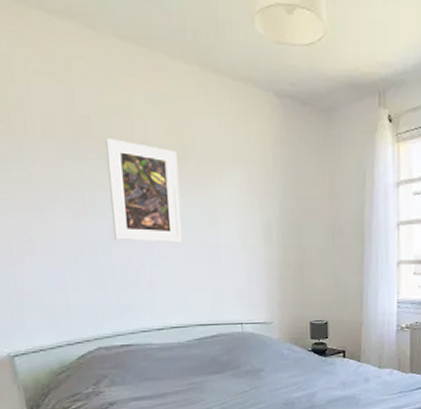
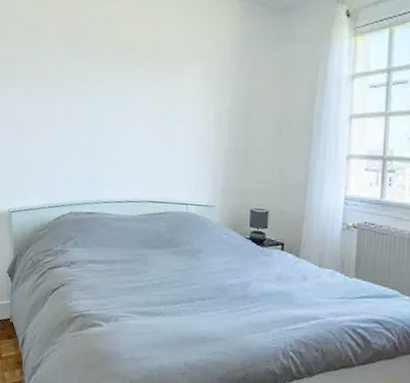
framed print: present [105,138,182,243] -> none [94,42,151,128]

